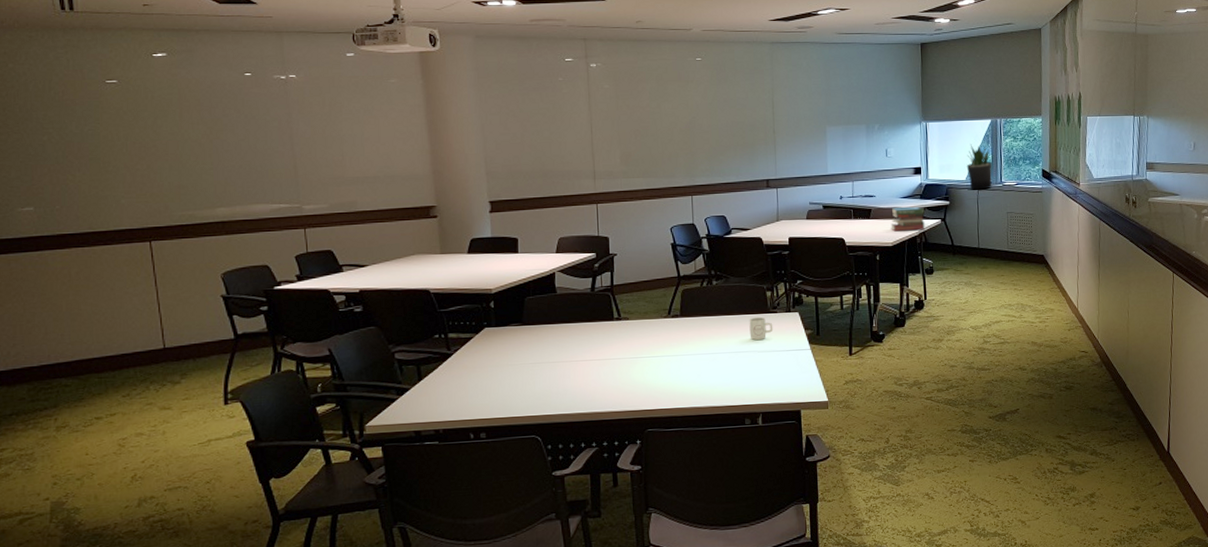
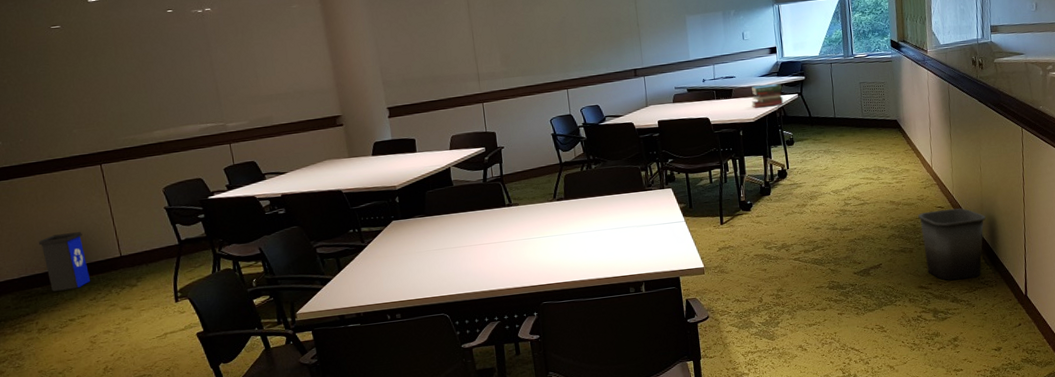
recycling bin: none [66,317,125,384] -> present [38,232,90,292]
mug: present [749,317,773,341] -> none [627,195,650,217]
planter: present [966,144,993,190] -> none [818,21,844,64]
waste bin: none [1060,354,1131,432] -> present [918,208,986,281]

